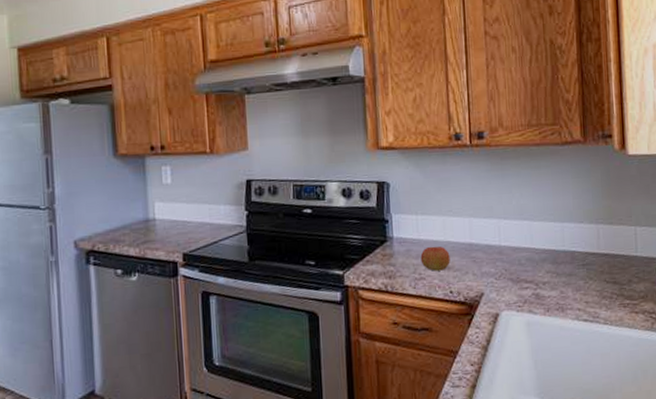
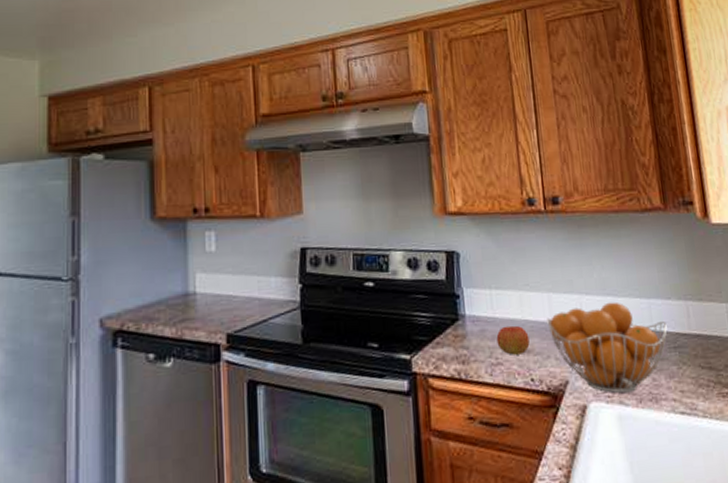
fruit basket: none [467,225,578,304] -> present [547,302,667,394]

